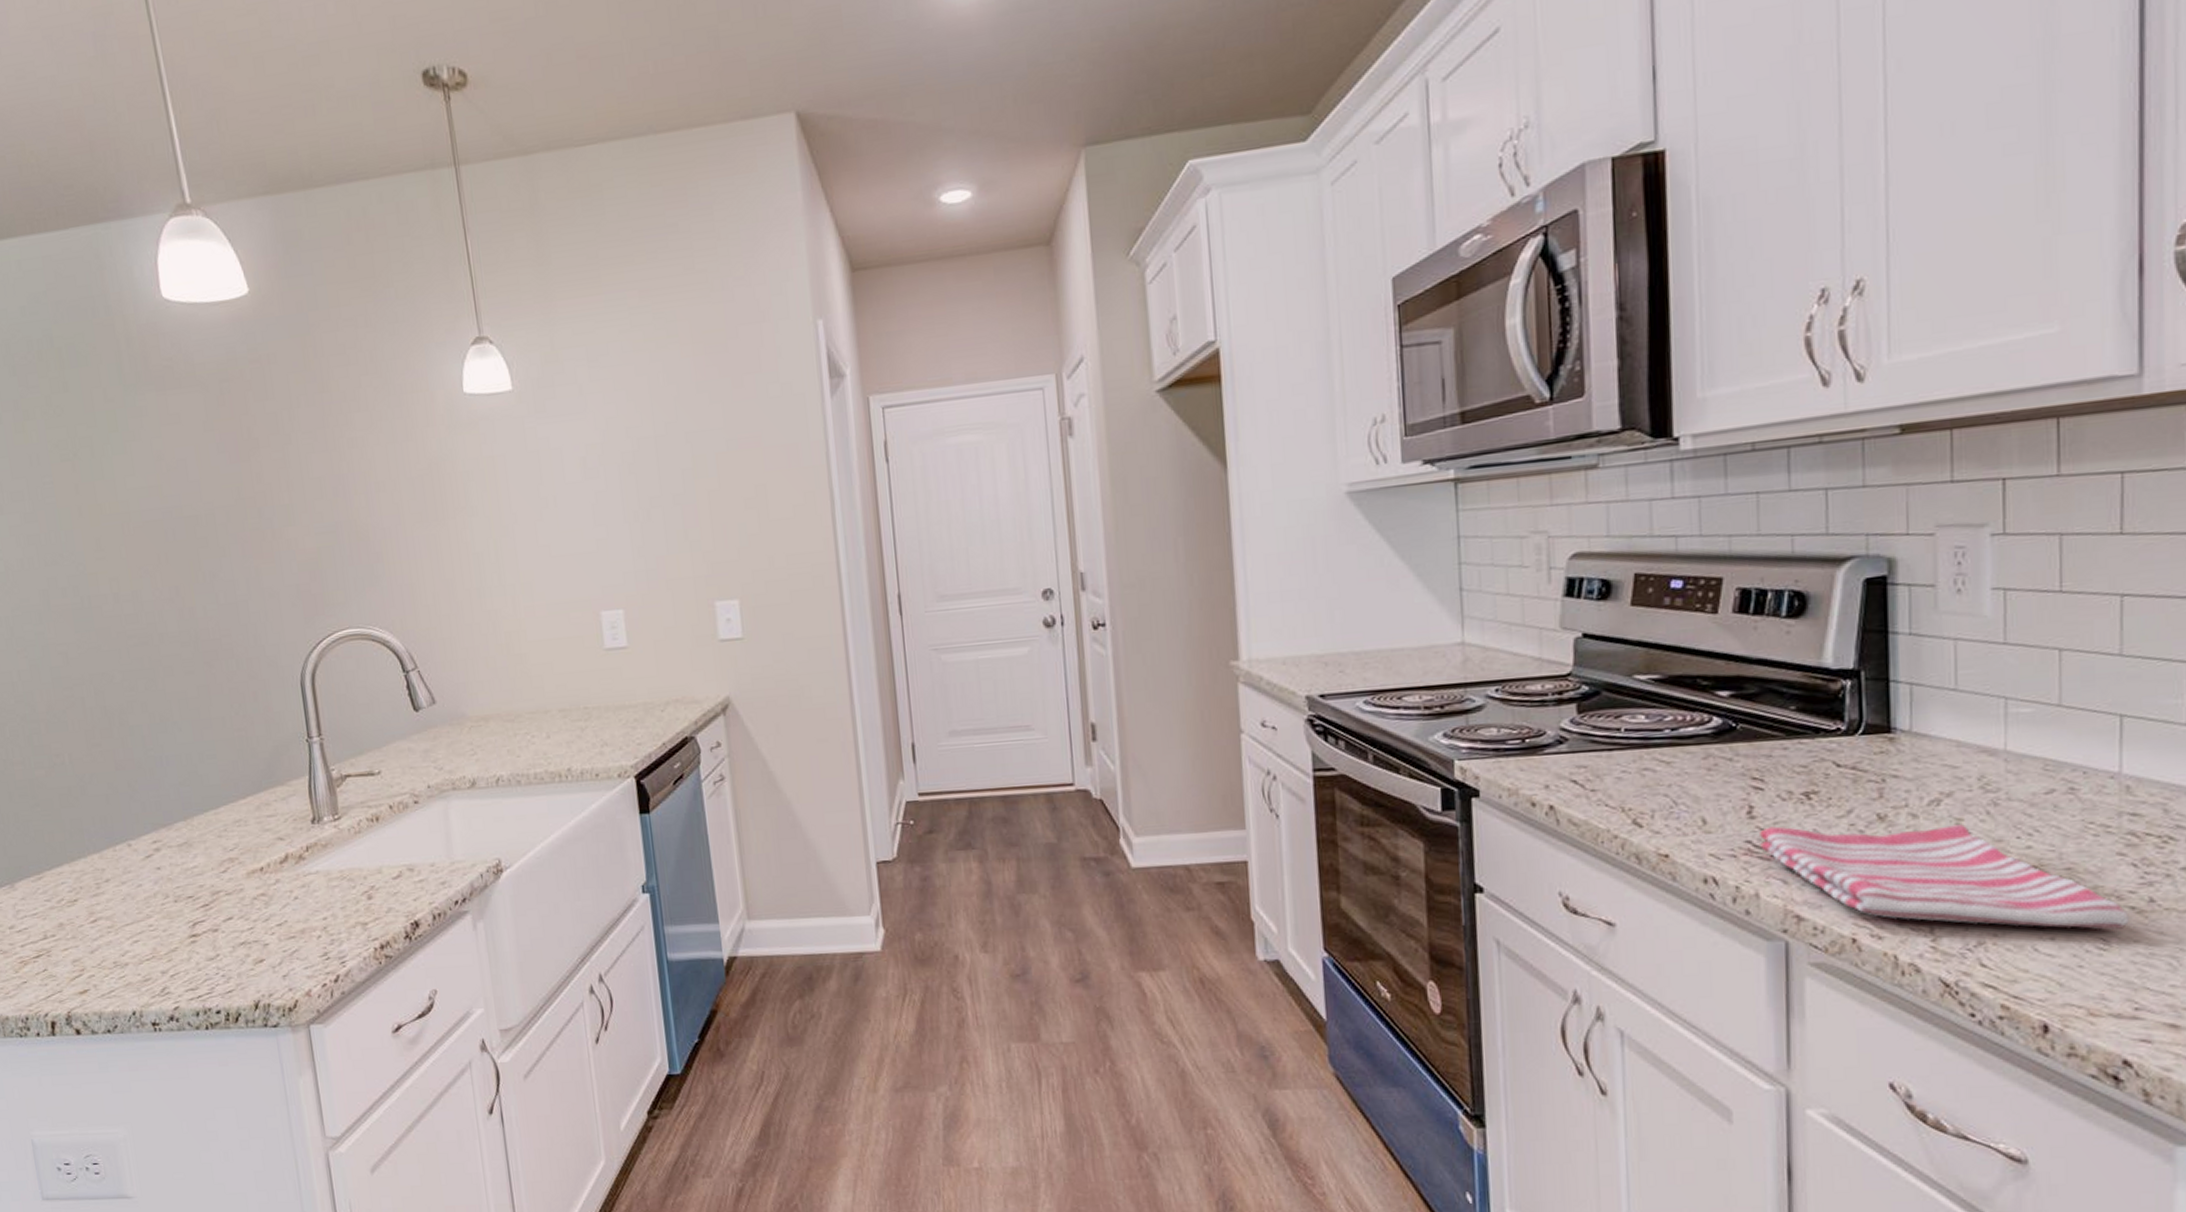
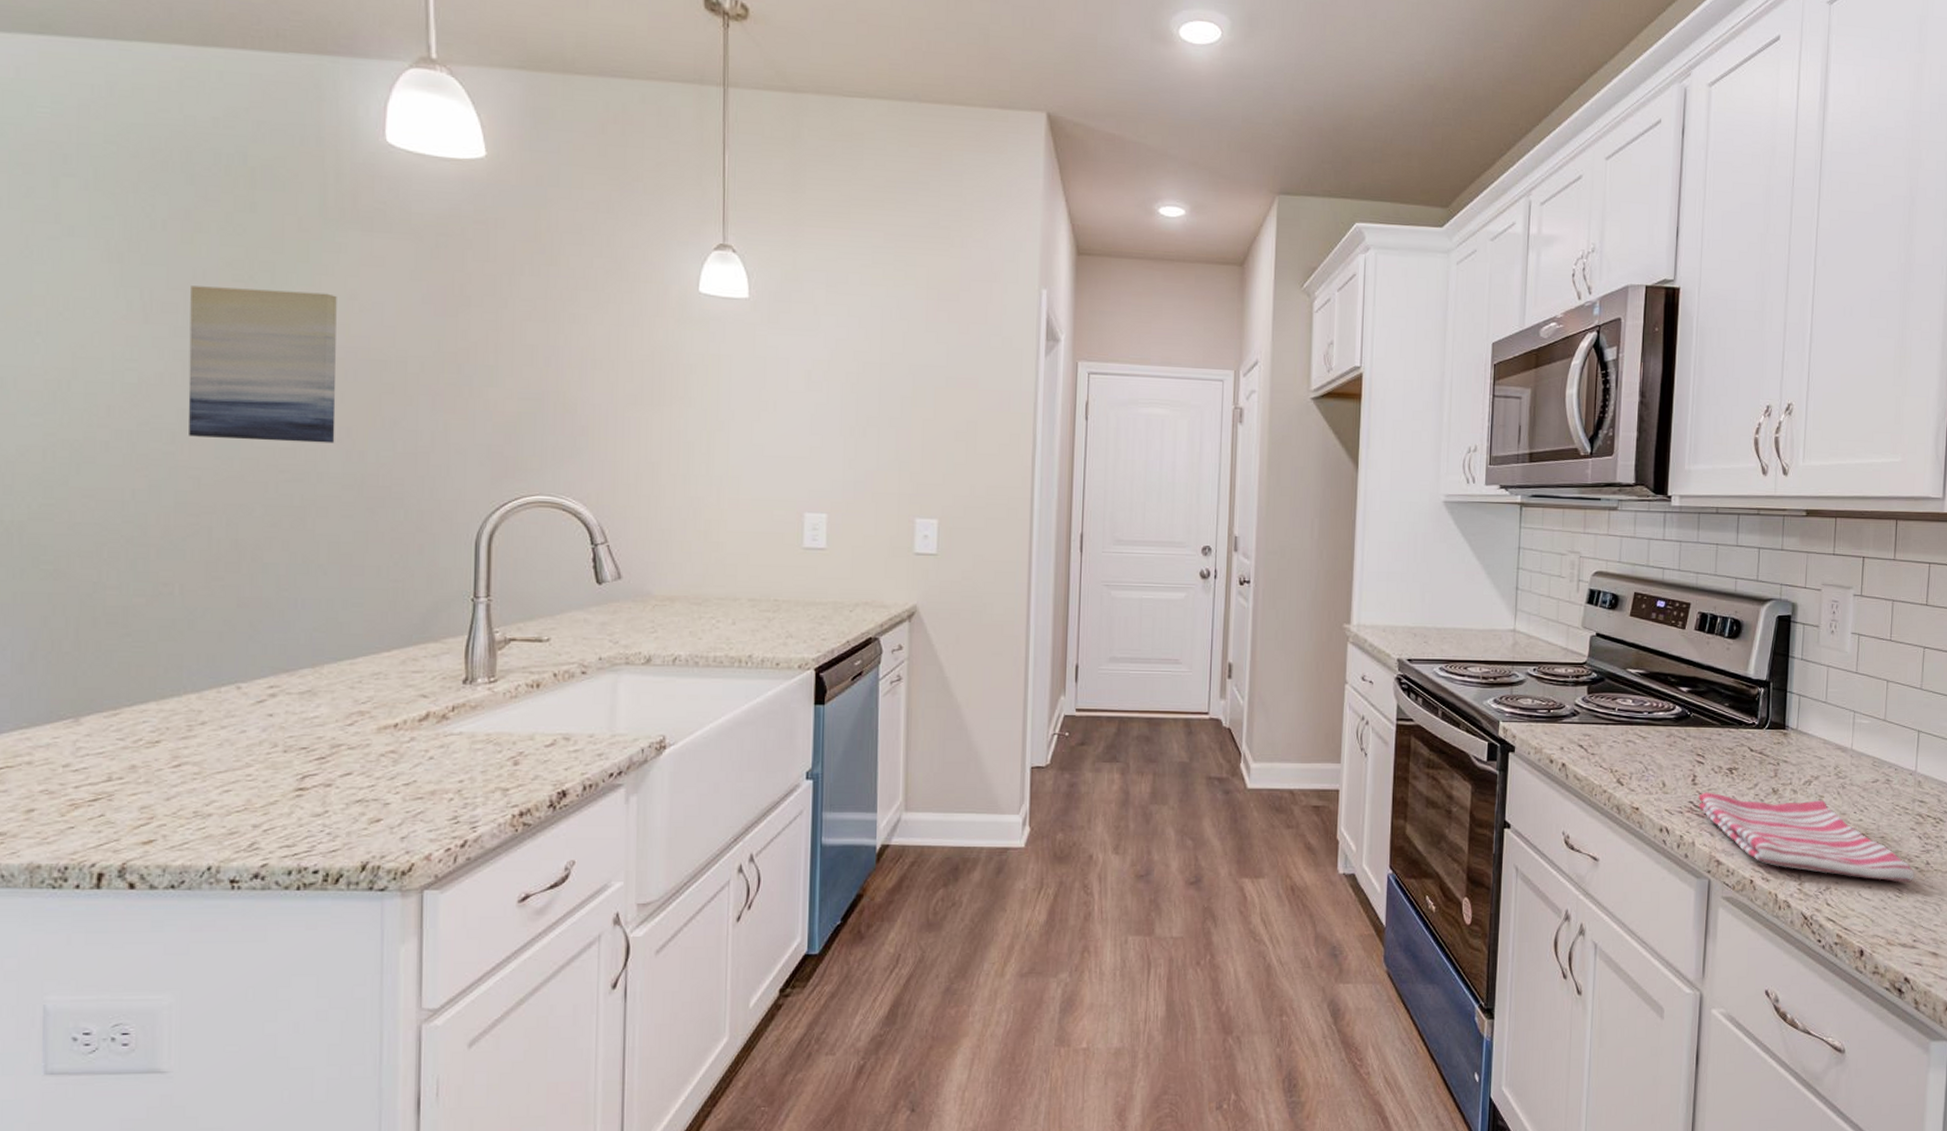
wall art: none [30,458,168,615] -> present [188,286,337,444]

